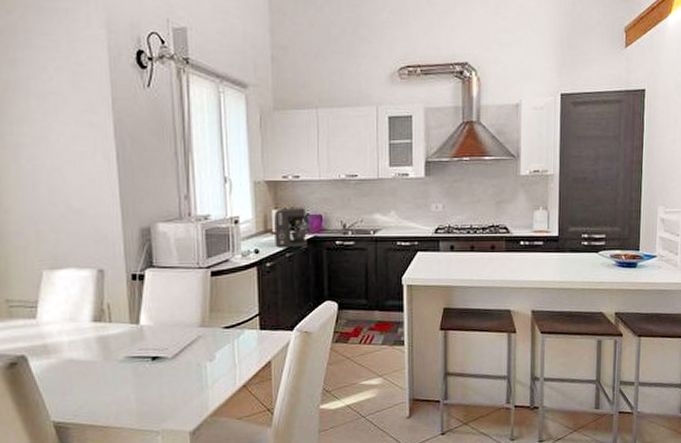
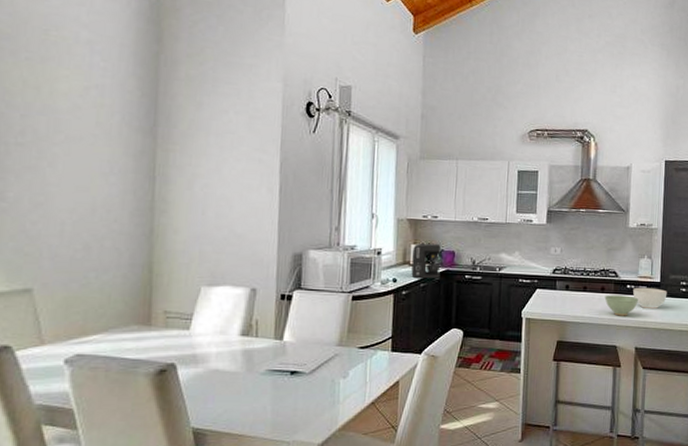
bowl: none [495,253,534,277] -> present [604,295,638,316]
bowl: none [526,243,567,267] -> present [632,287,667,310]

